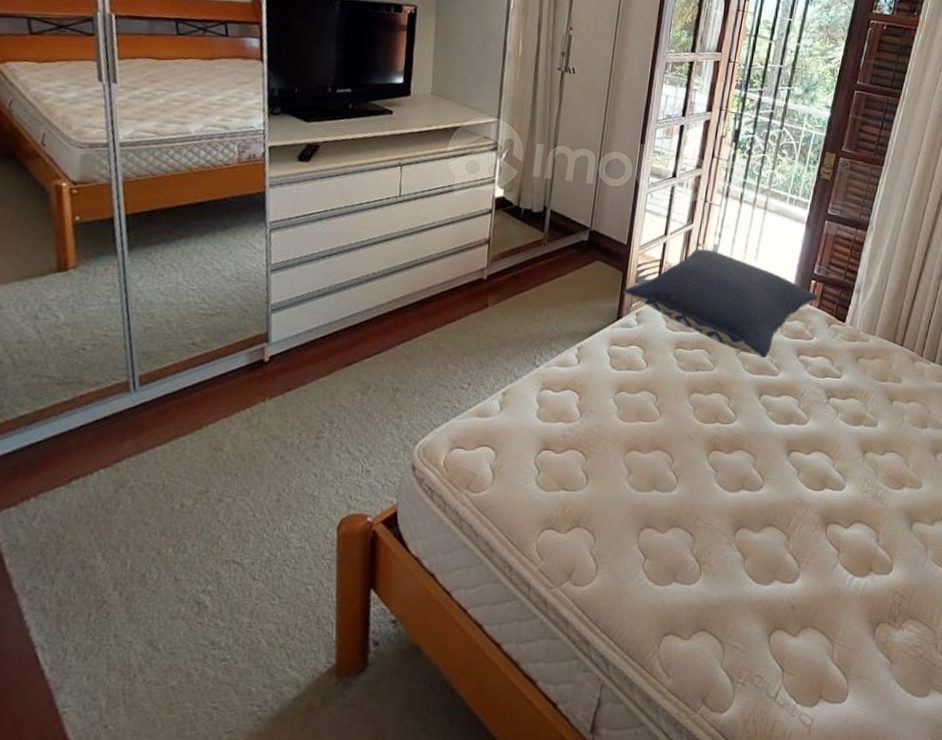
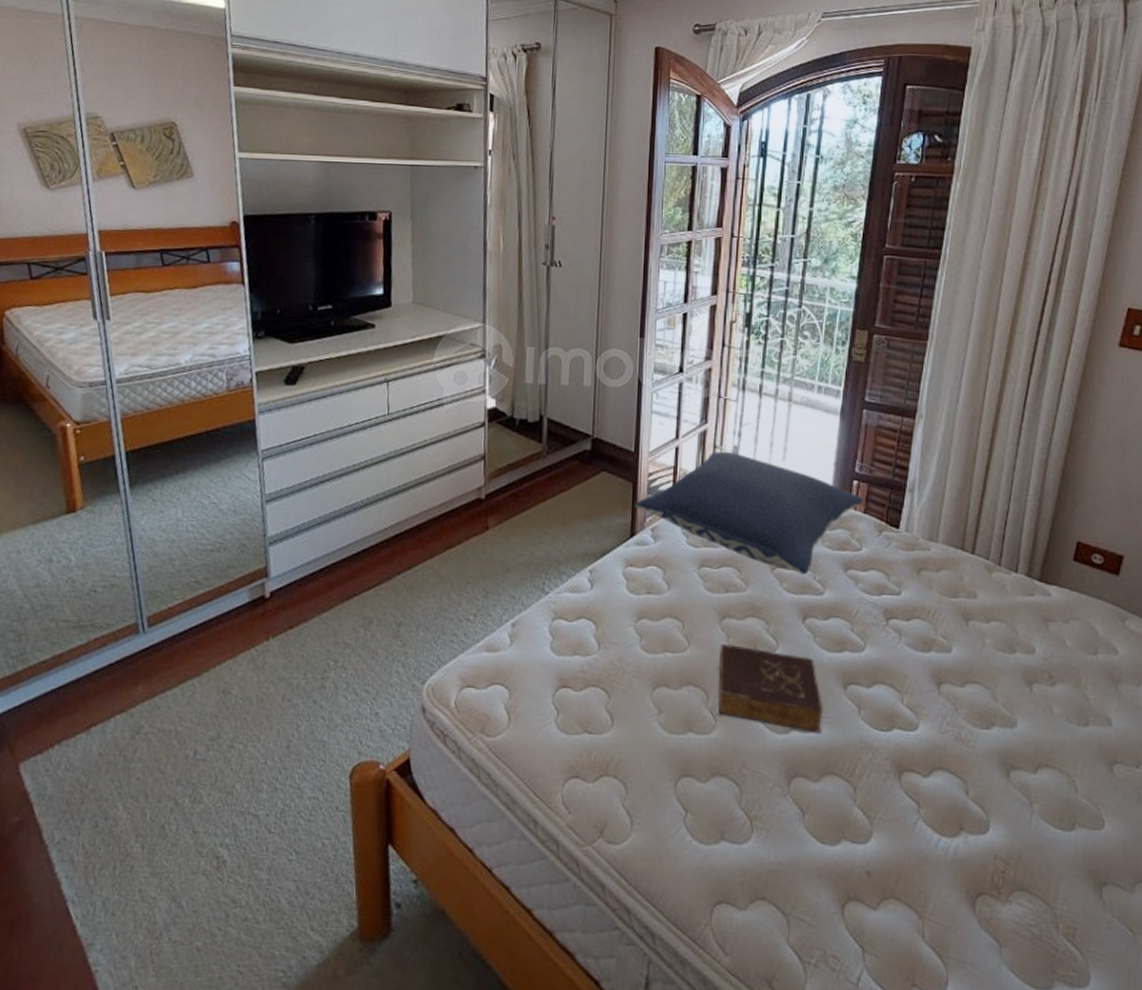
book: none [680,414,769,492] -> present [717,643,823,733]

